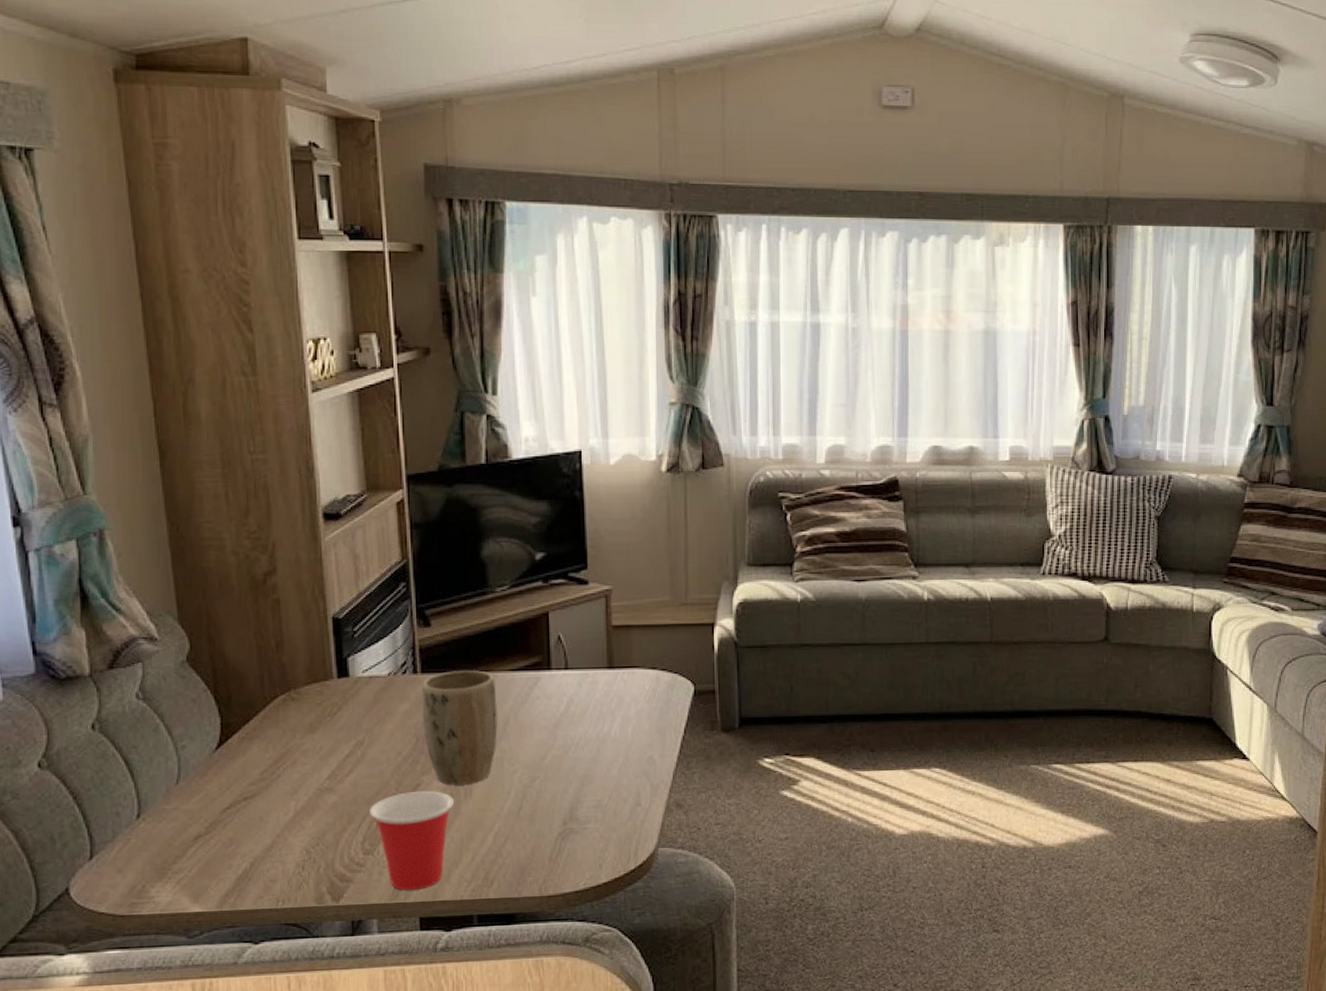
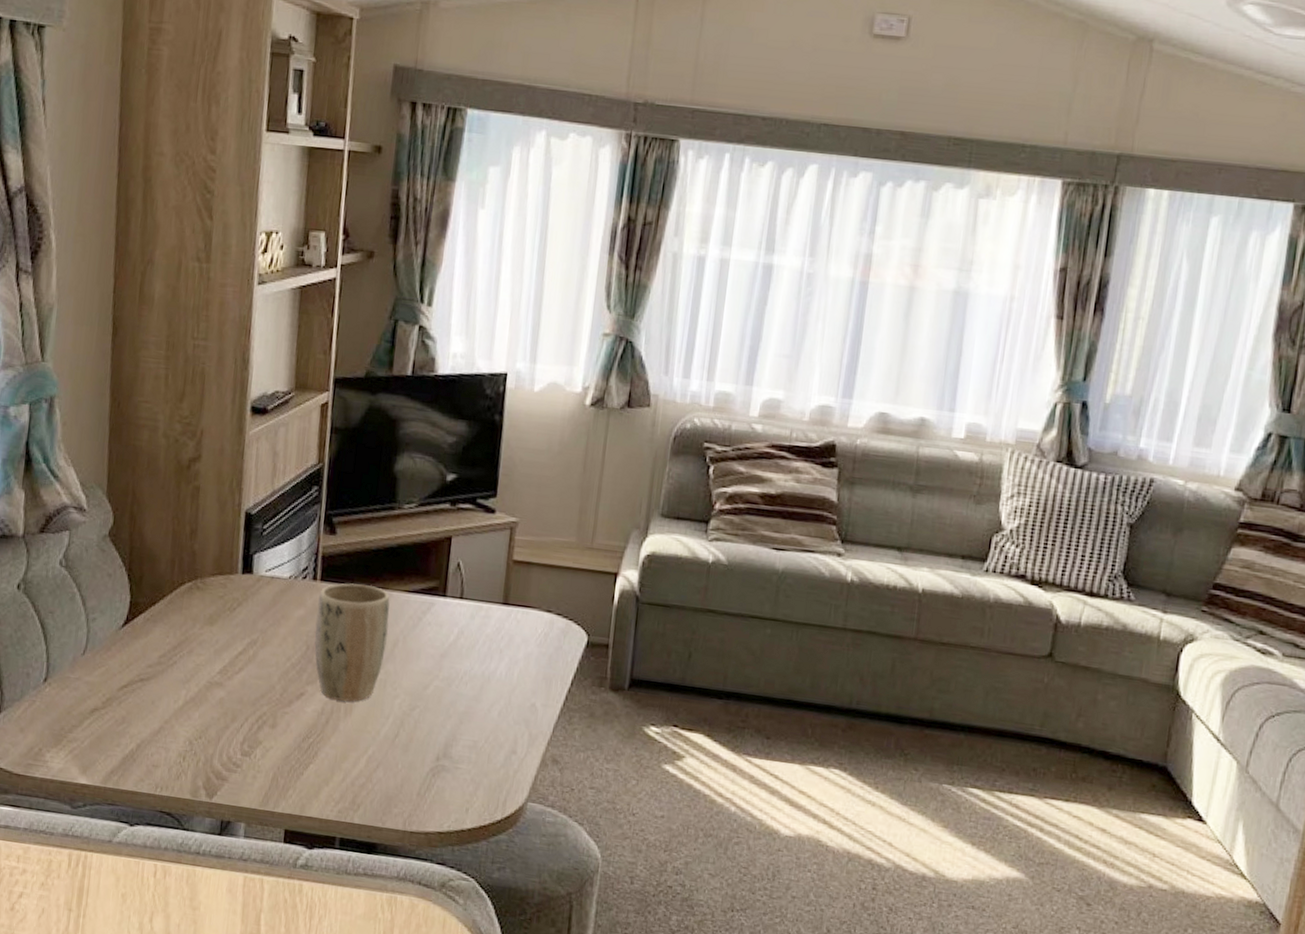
cup: present [370,790,454,890] -> none [253,699,334,801]

